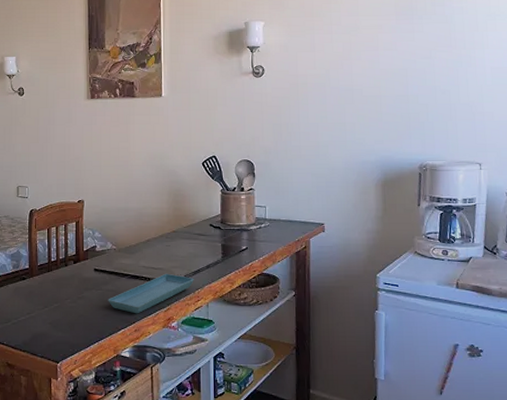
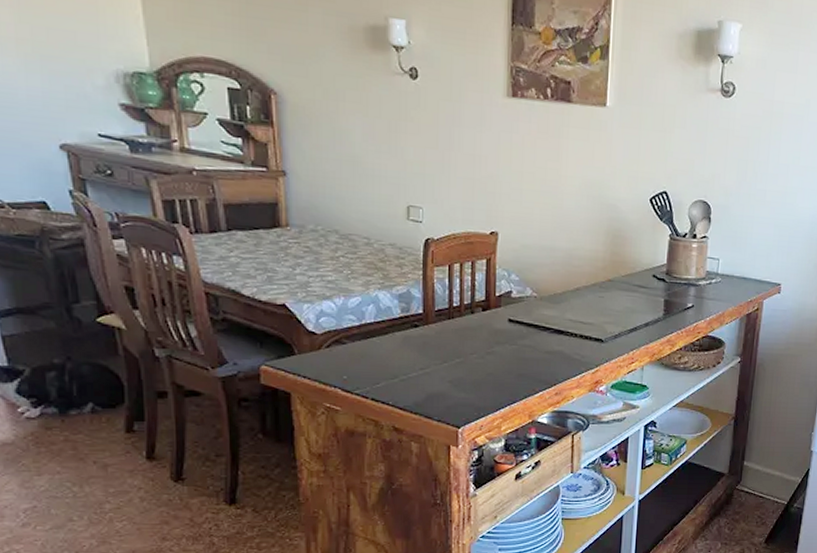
saucer: present [108,273,194,314] -> none [524,329,629,375]

